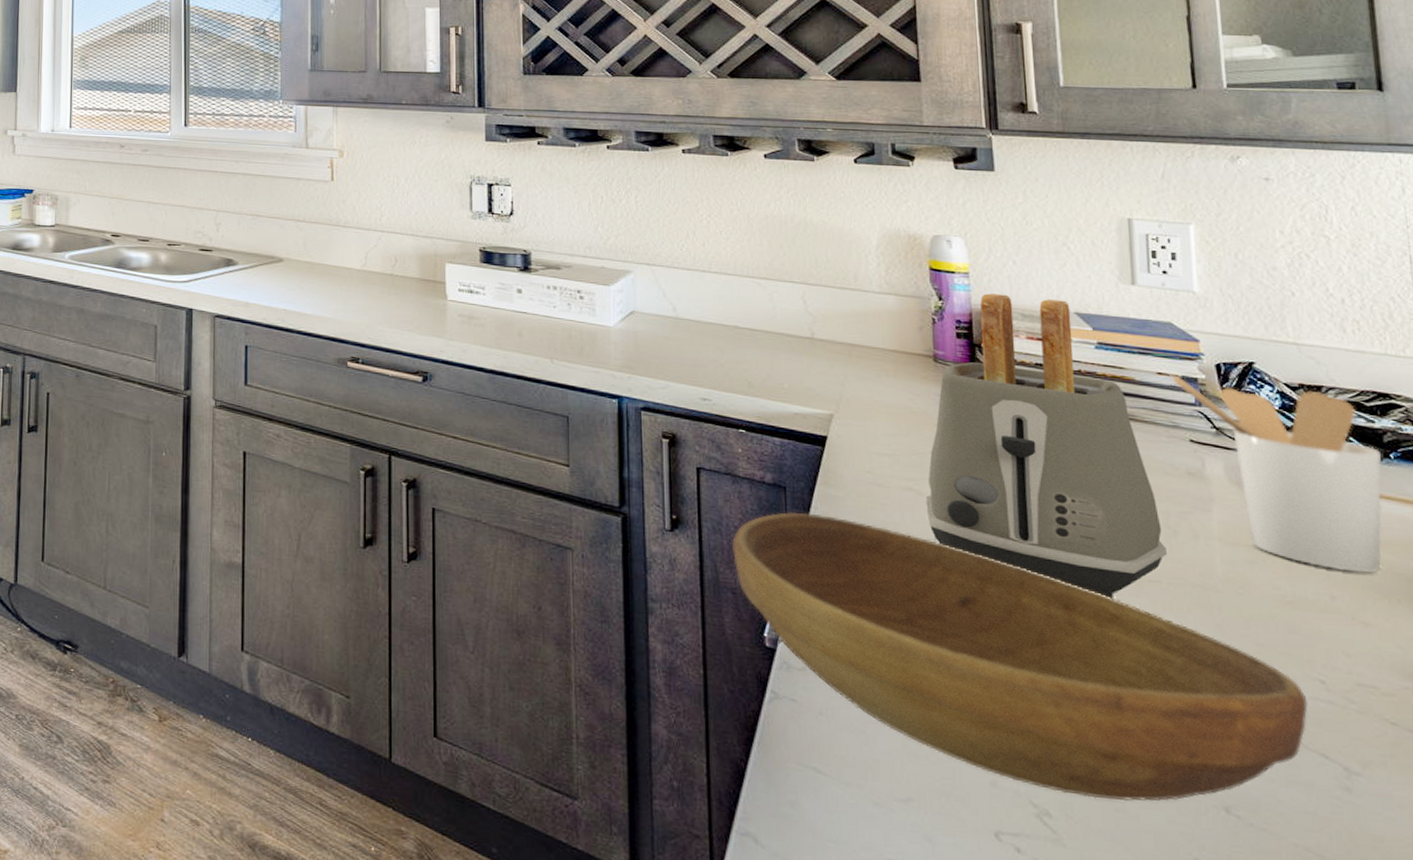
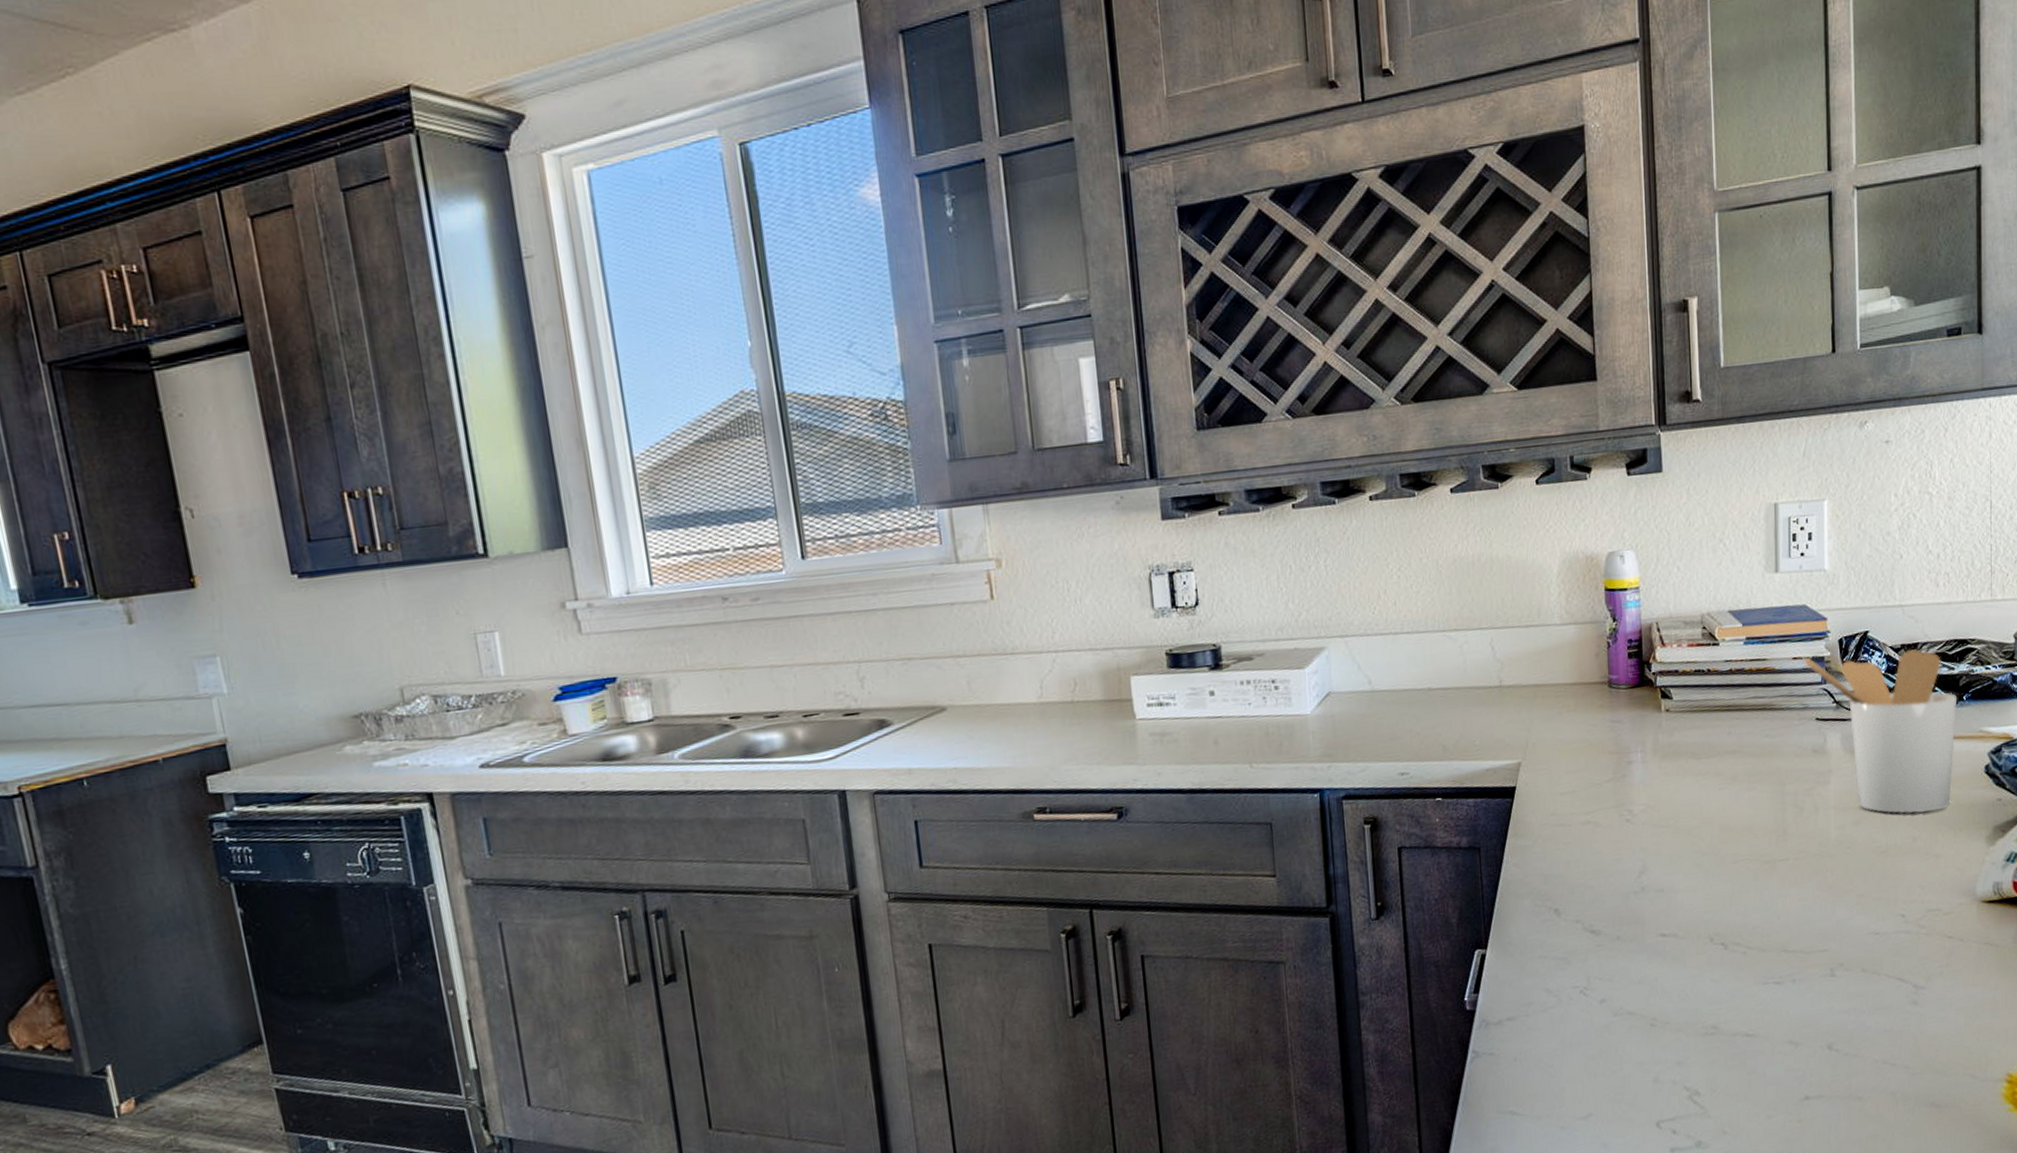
bowl: present [732,511,1308,802] -> none [1433,866,1892,1072]
toaster: present [925,293,1167,599] -> none [1602,600,1794,886]

